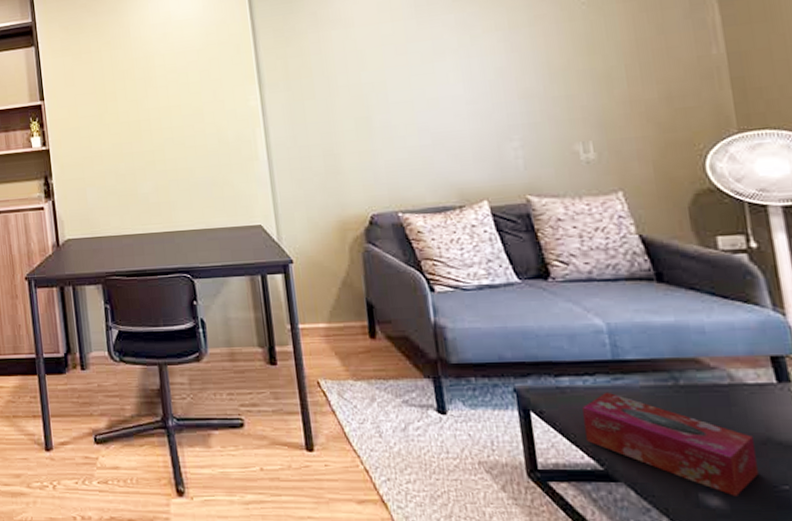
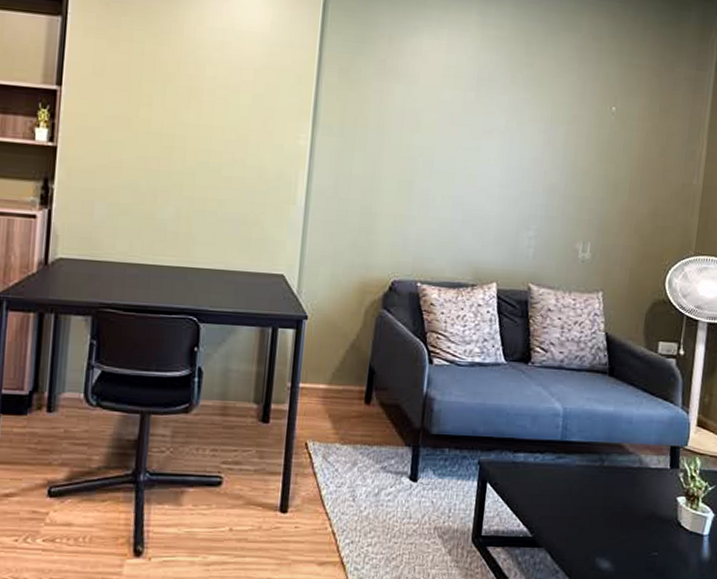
tissue box: present [582,392,758,496] -> none [525,468,644,561]

